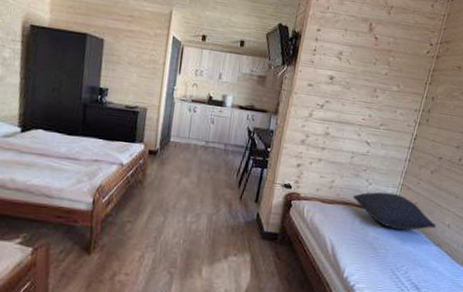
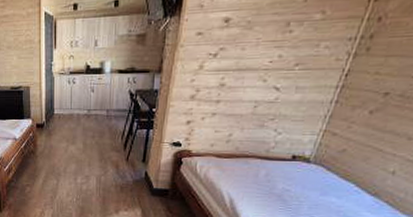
pillow: present [352,191,437,231] -> none [255,141,375,181]

